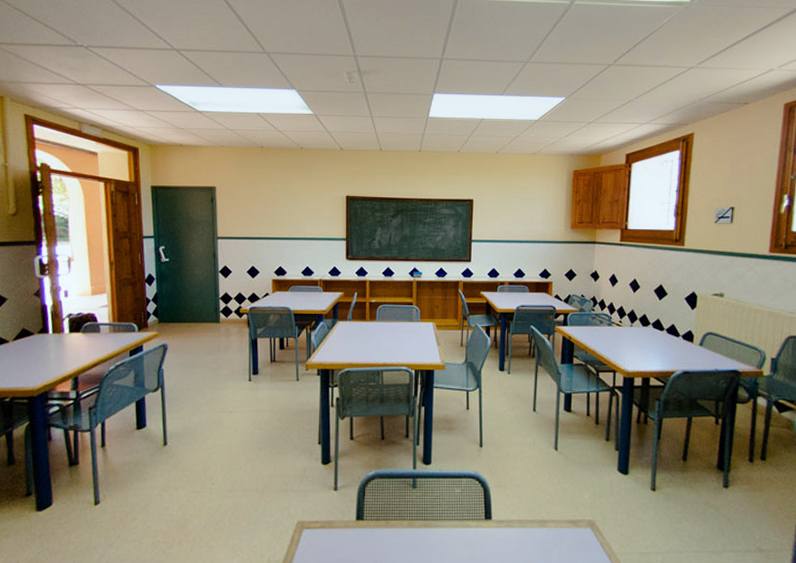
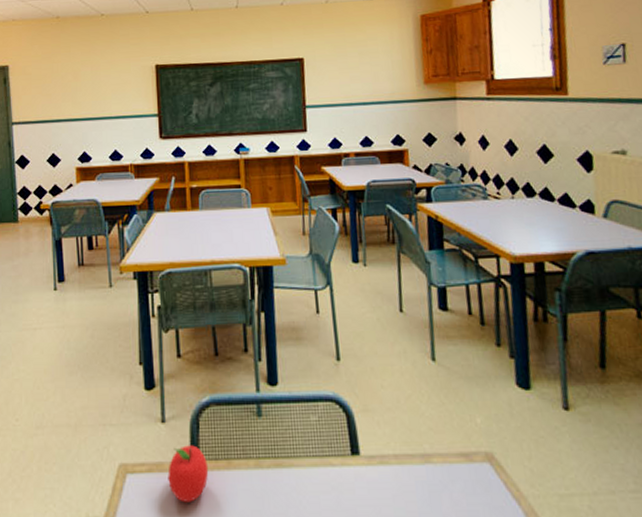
apple: none [337,508,371,552] -> present [167,445,209,503]

